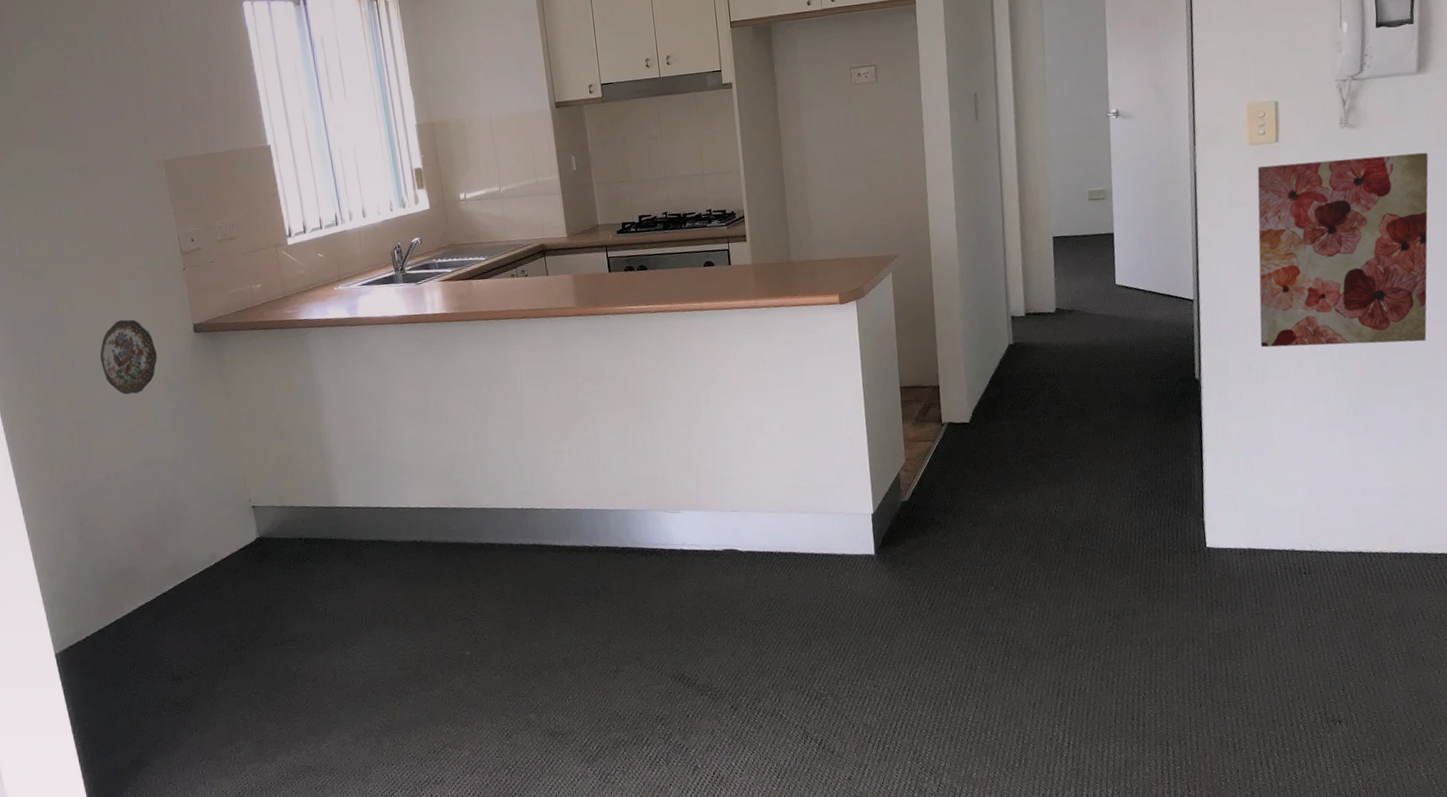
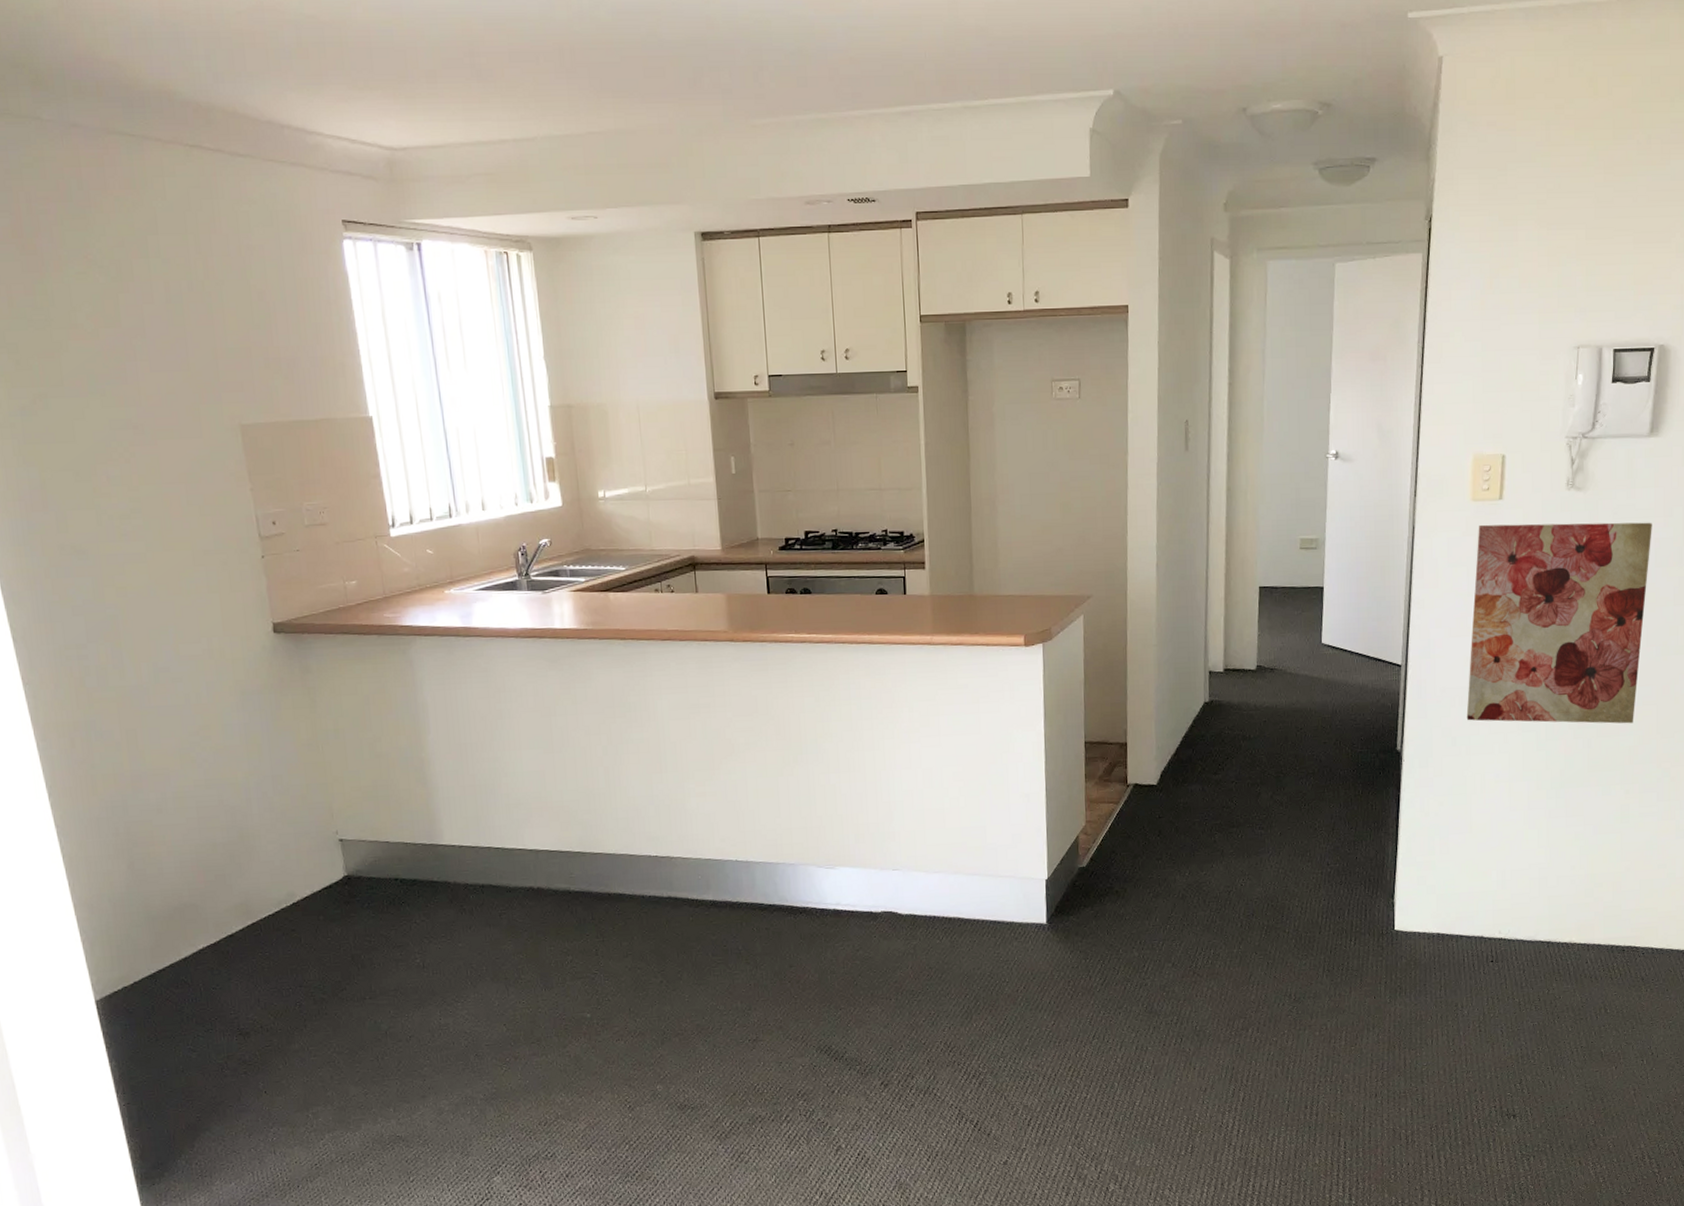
decorative plate: present [100,319,157,395] -> none [156,612,228,701]

